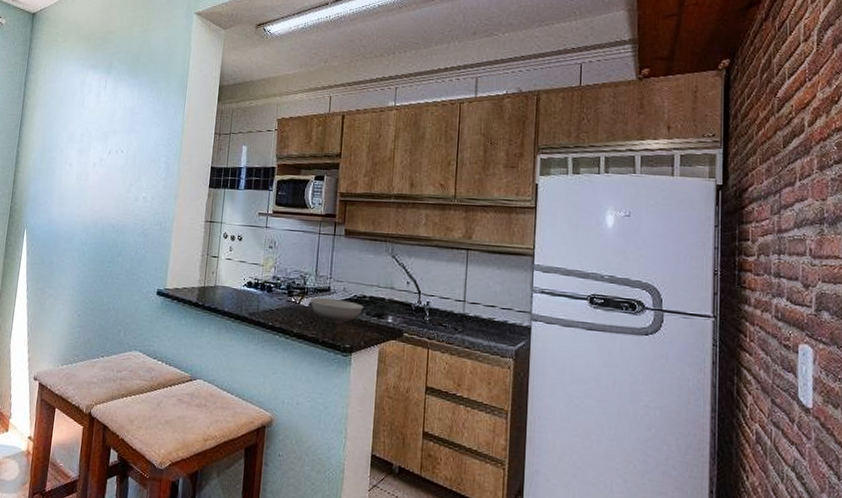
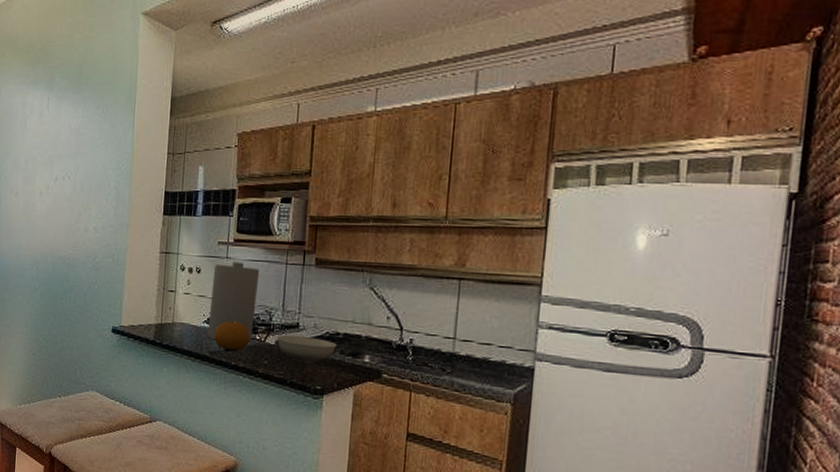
paper towel holder: none [247,231,296,306] -> present [207,262,260,344]
fruit: none [253,282,286,313] -> present [214,319,250,352]

